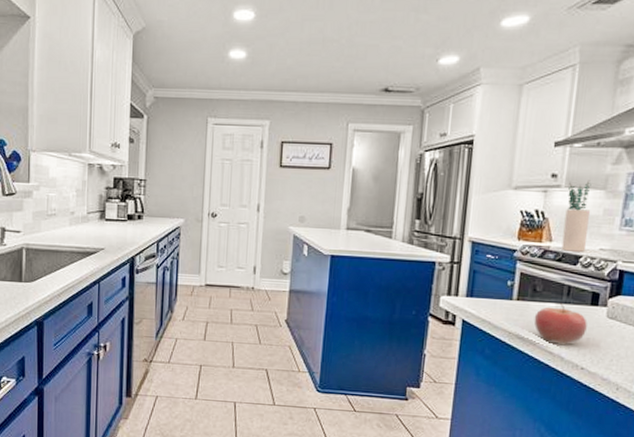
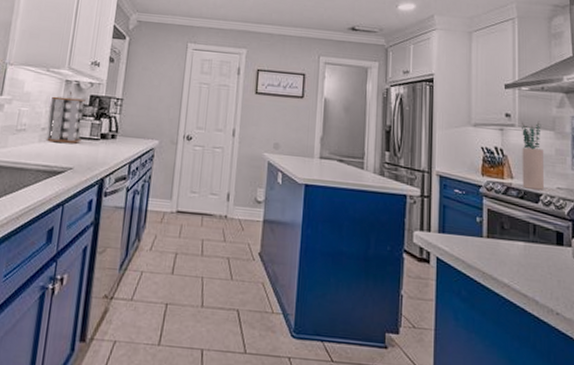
spice rack: none [77,174,109,226] -> present [47,91,85,144]
fruit: present [533,303,587,345] -> none [505,242,556,287]

